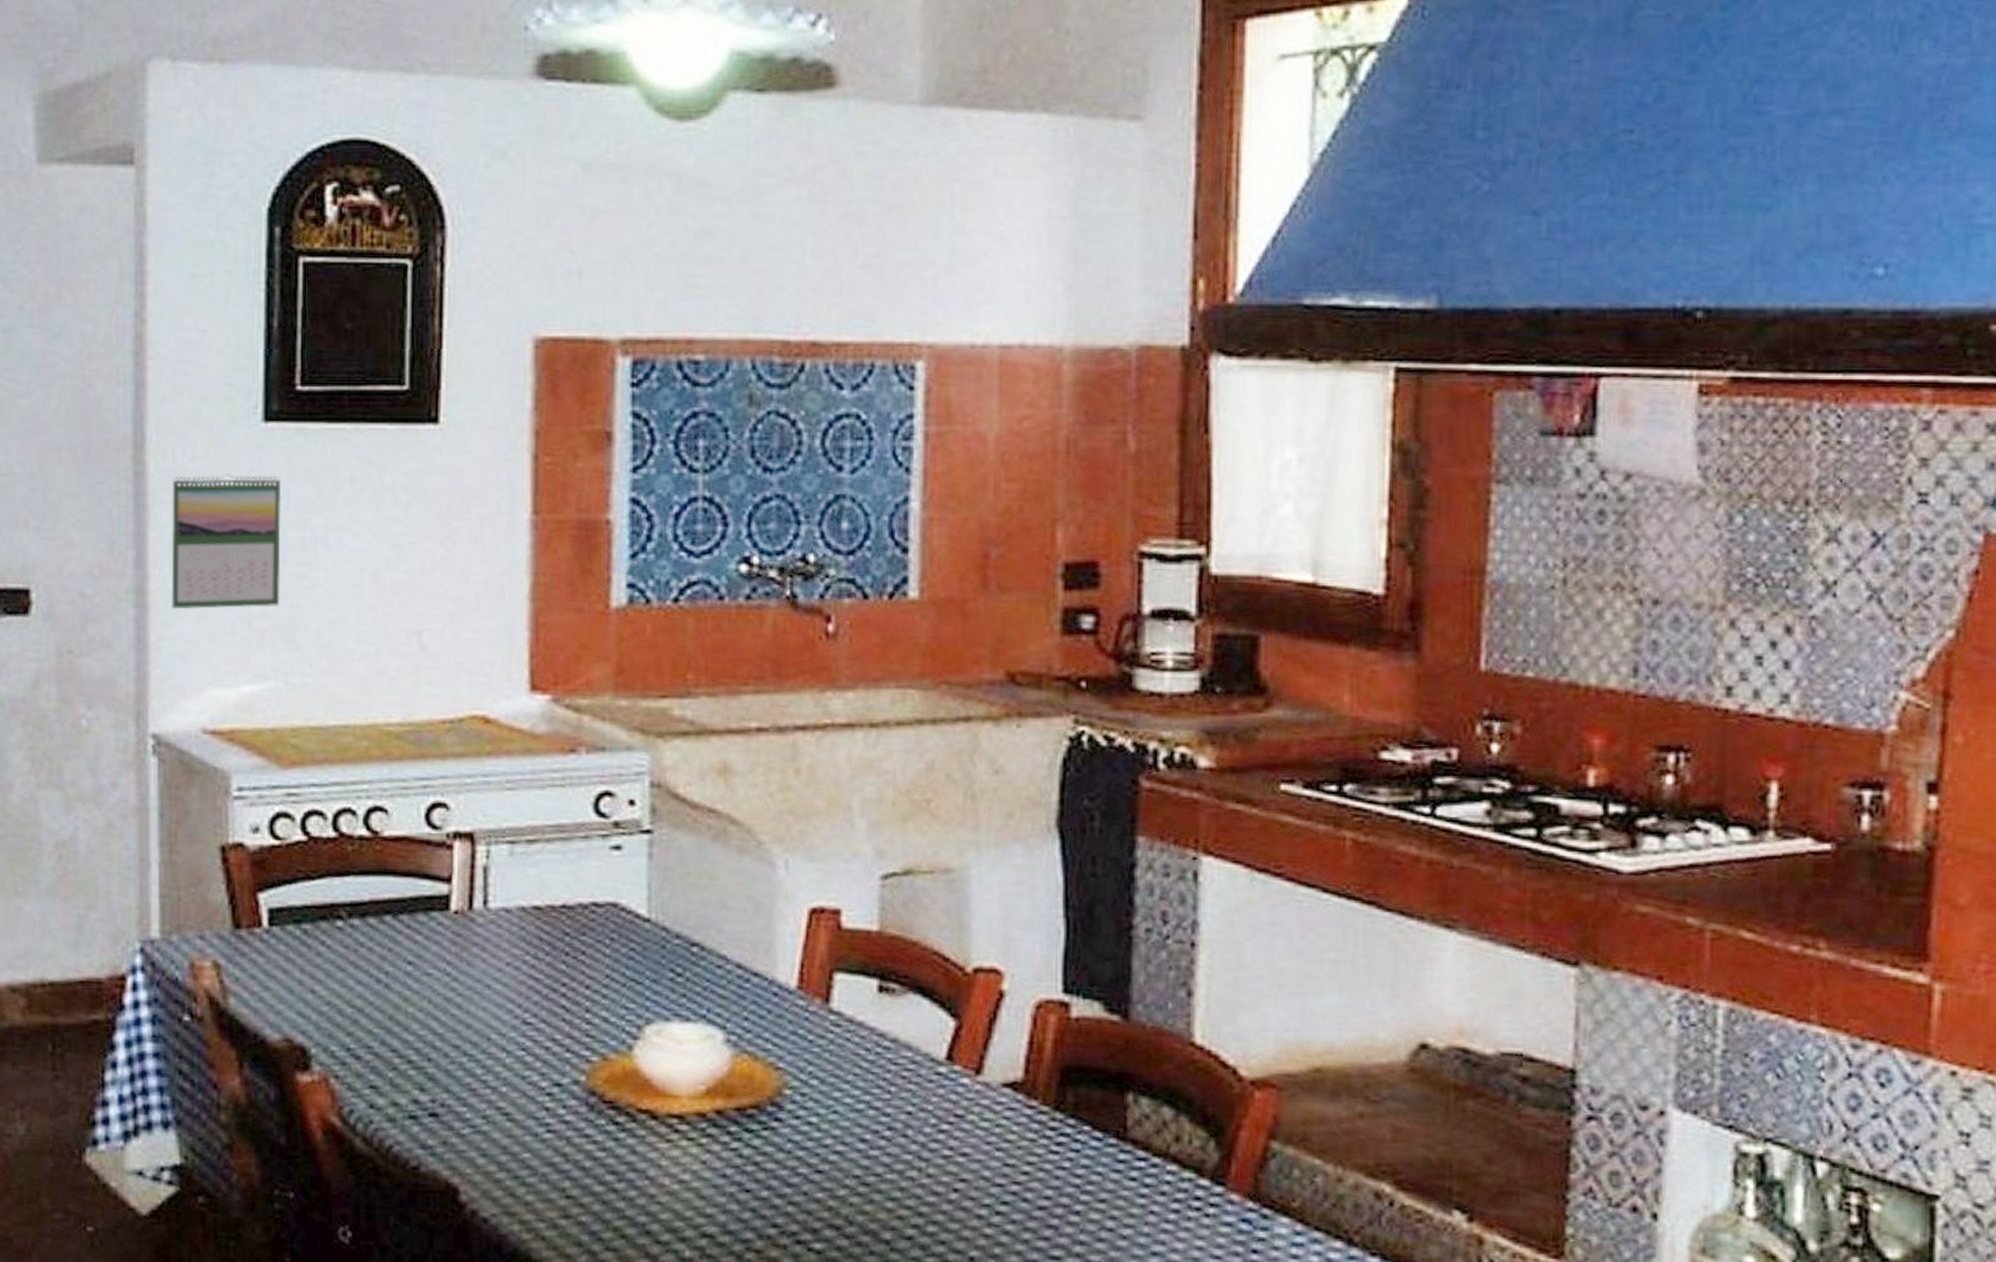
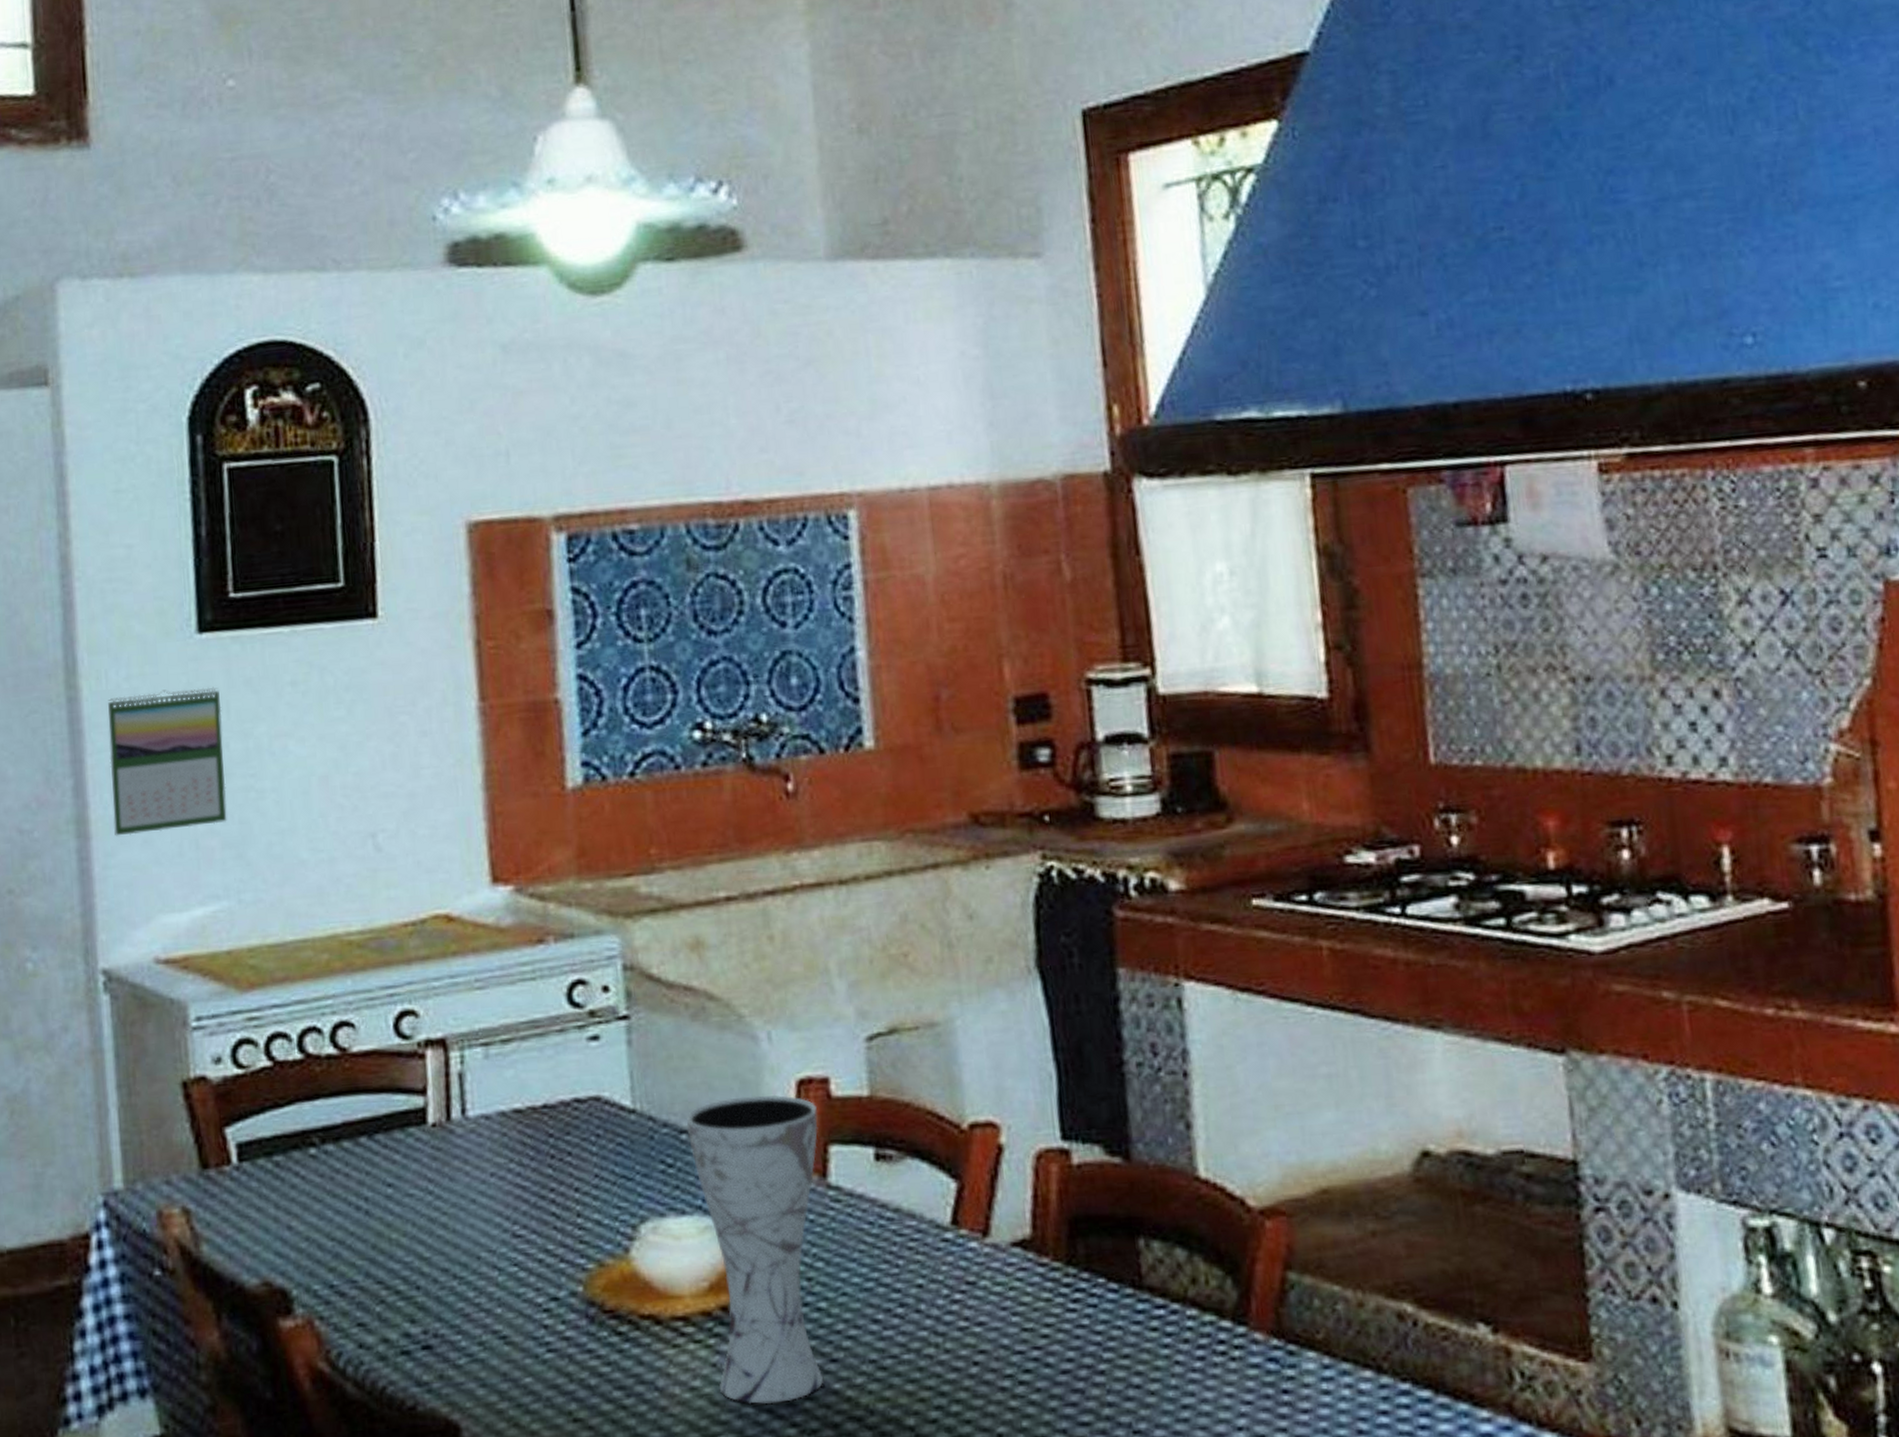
vase: none [698,918,826,1204] -> present [686,1094,823,1404]

